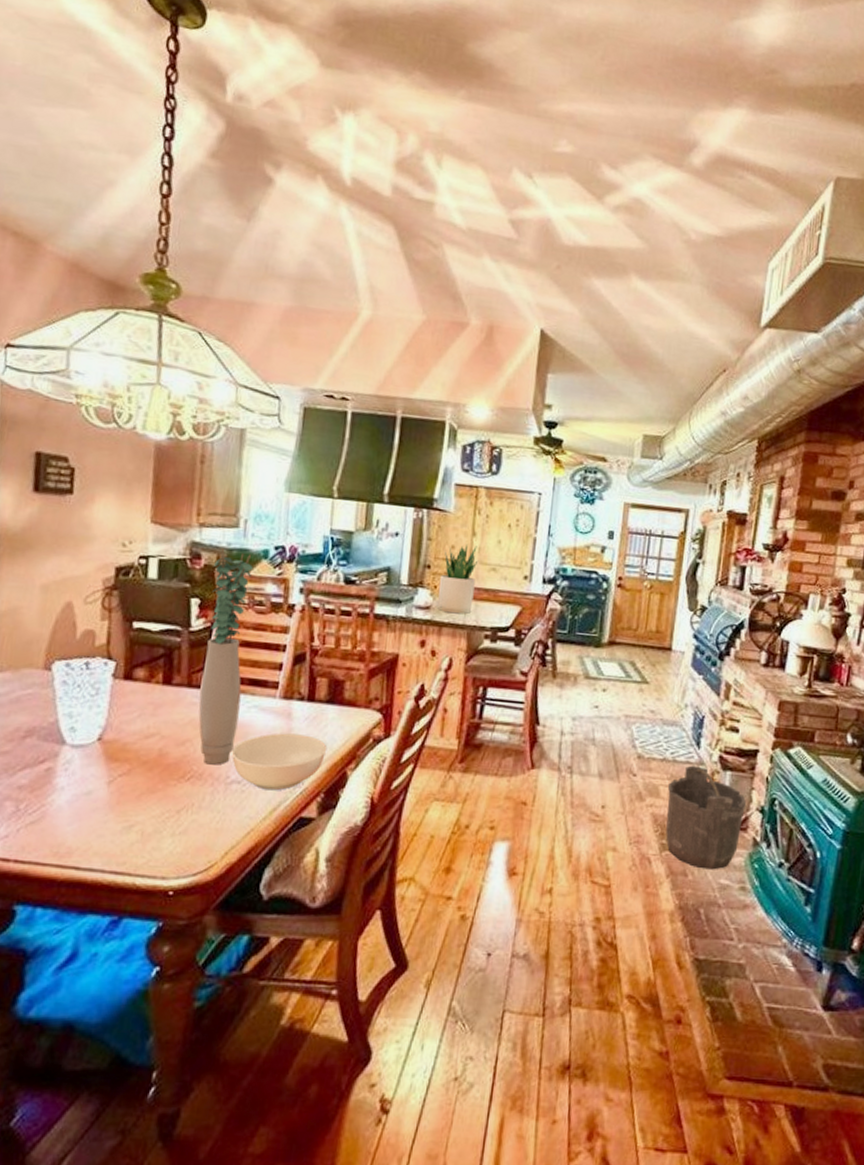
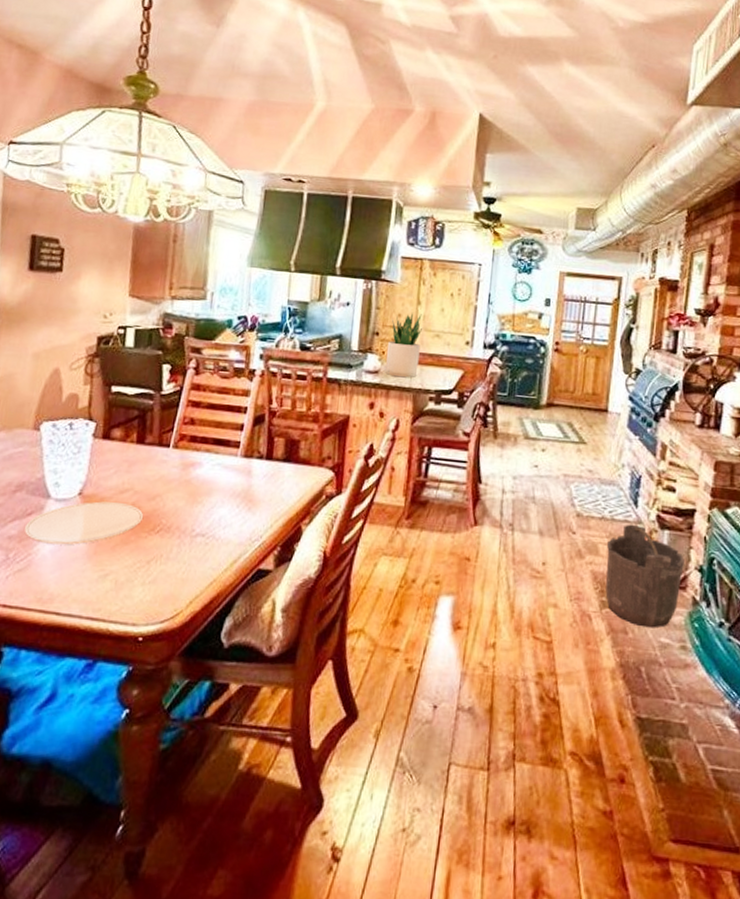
plate: none [37,747,173,795] -> present [24,501,144,545]
vase: present [198,547,254,765] -> none [168,317,219,519]
bowl: present [231,733,327,791] -> none [196,489,284,544]

